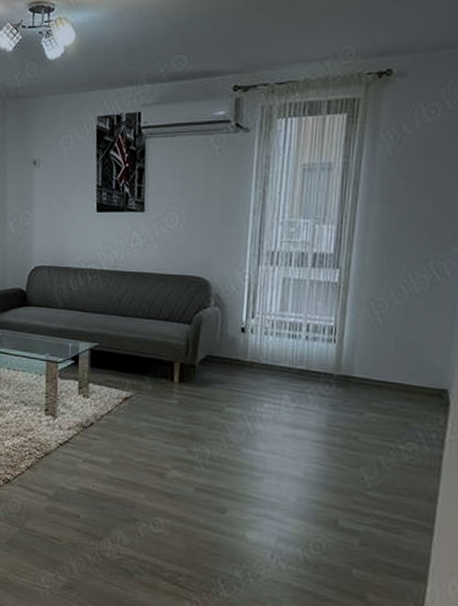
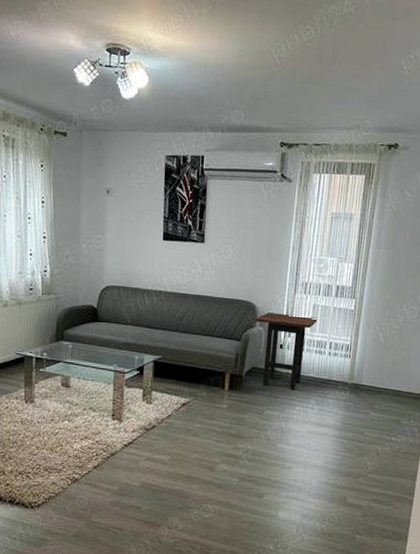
side table: none [208,289,291,383] -> present [255,312,319,390]

